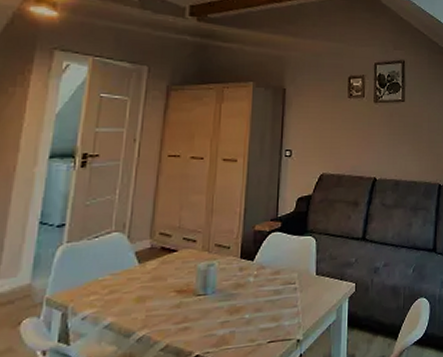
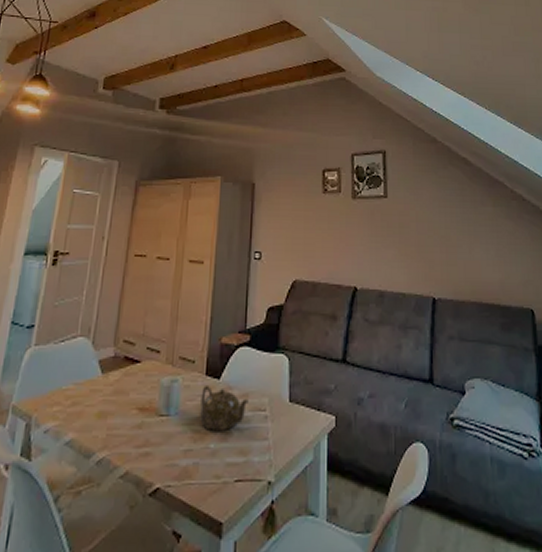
teapot: none [235,267,280,304] -> present [200,386,249,431]

